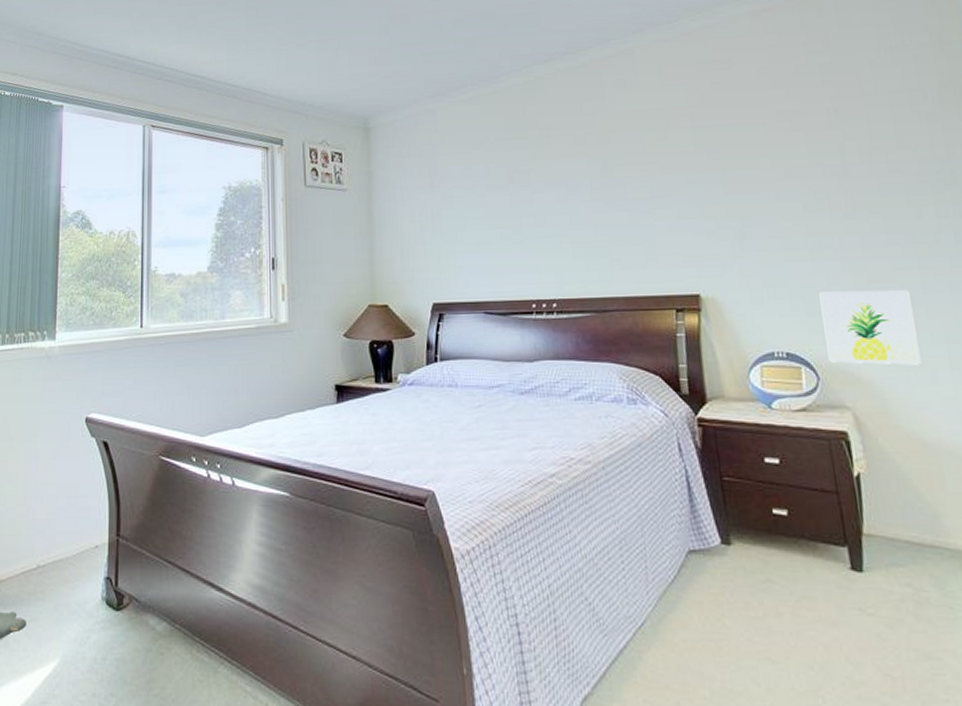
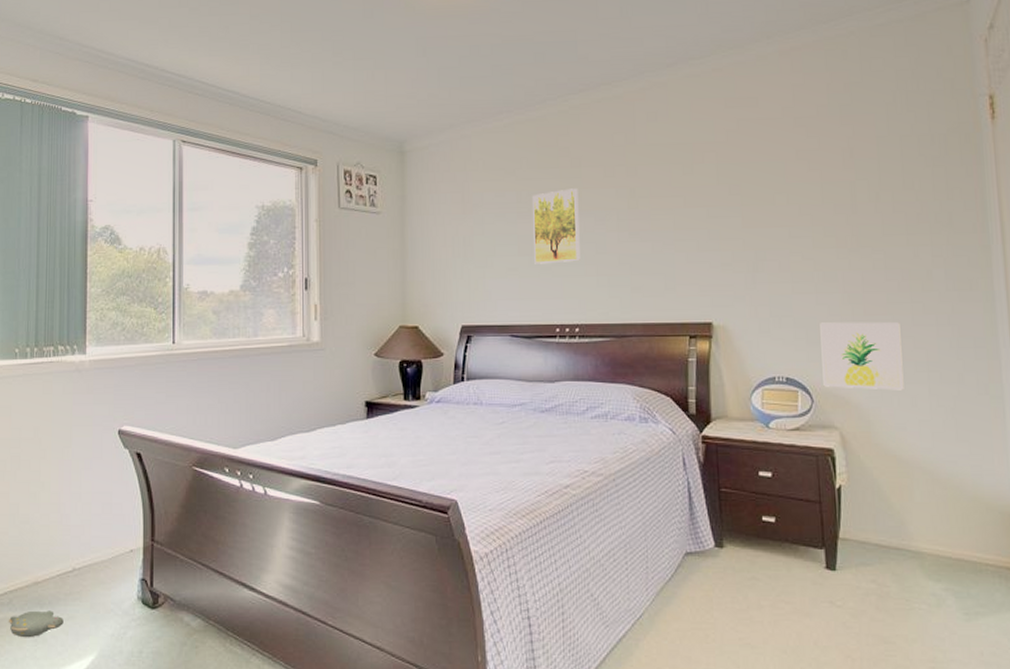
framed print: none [501,158,554,238] -> present [533,188,580,264]

